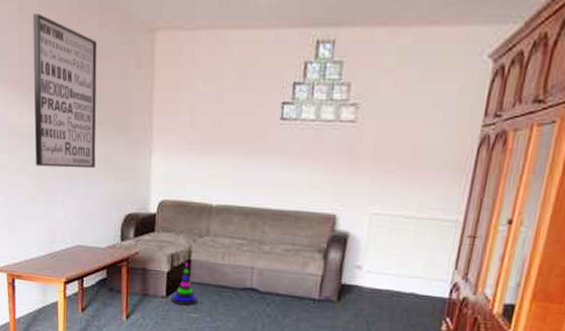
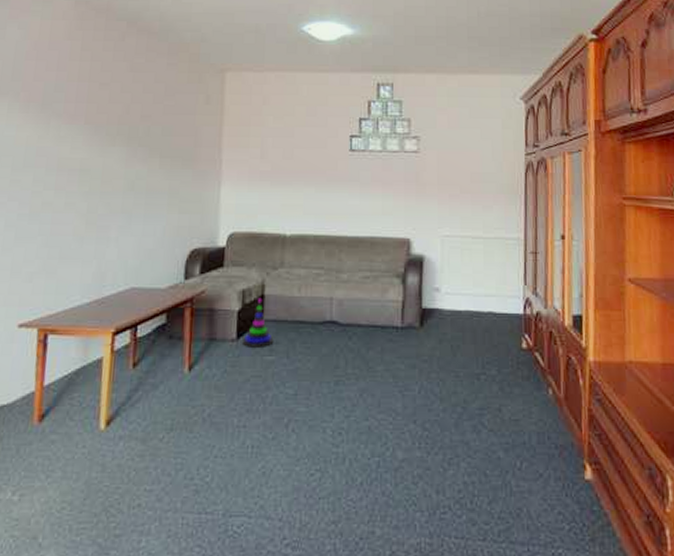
wall art: present [33,14,98,169] -> none [86,53,165,203]

